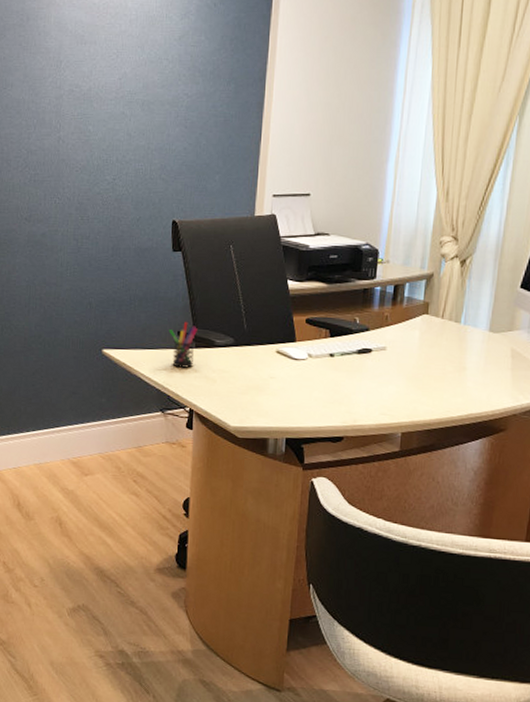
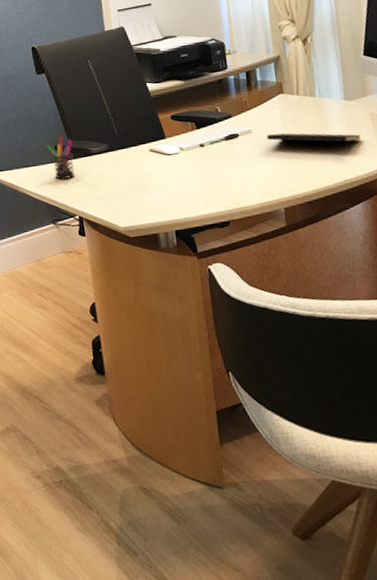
notepad: none [400,354,498,386] -> present [266,133,362,152]

